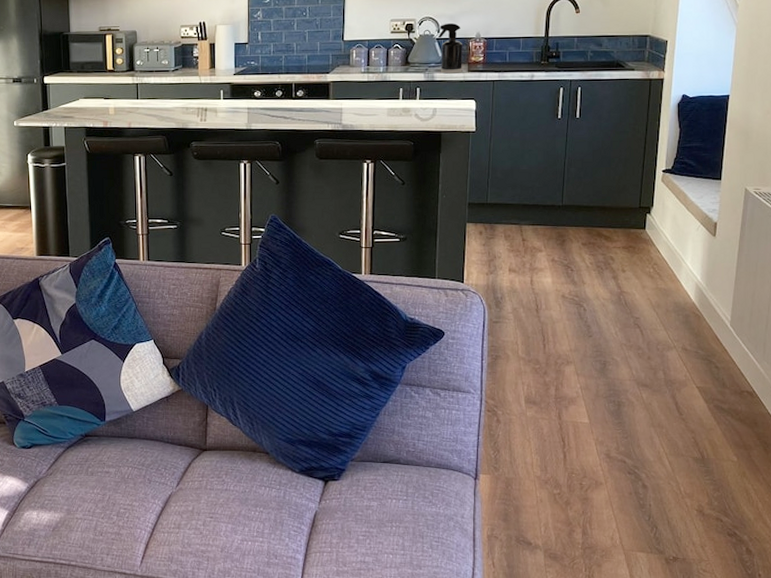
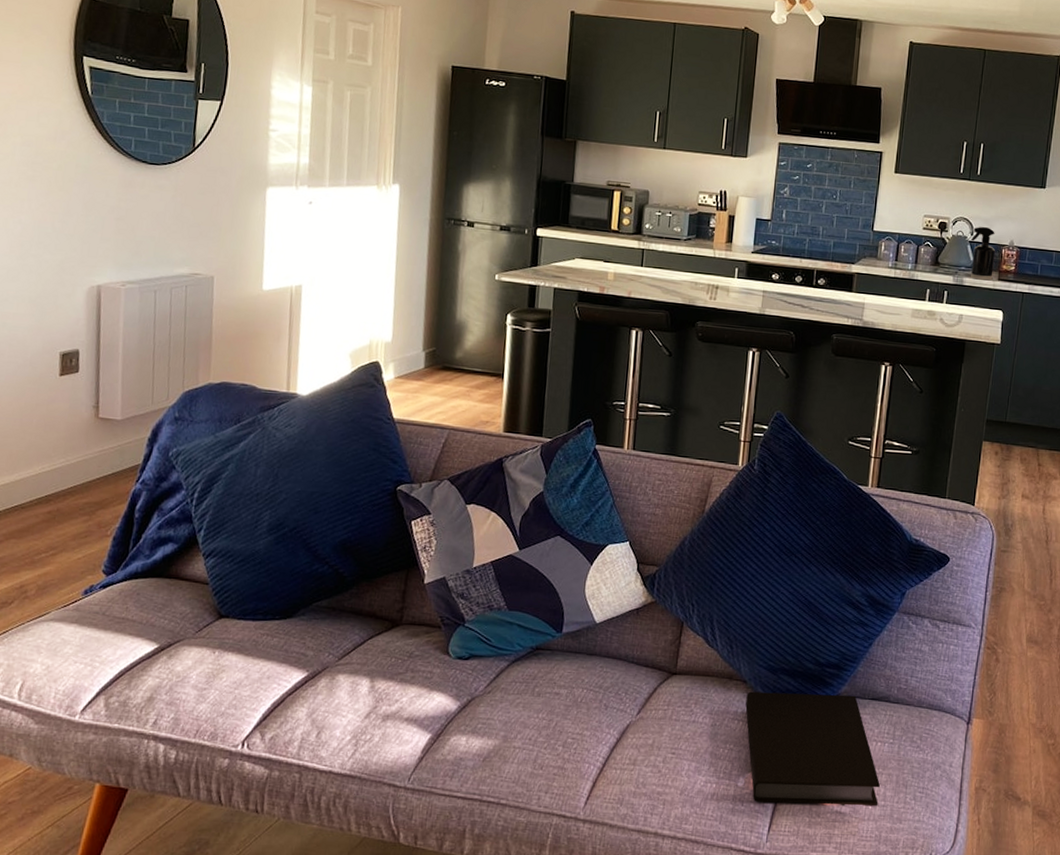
book: none [270,460,398,555] -> present [745,691,880,806]

